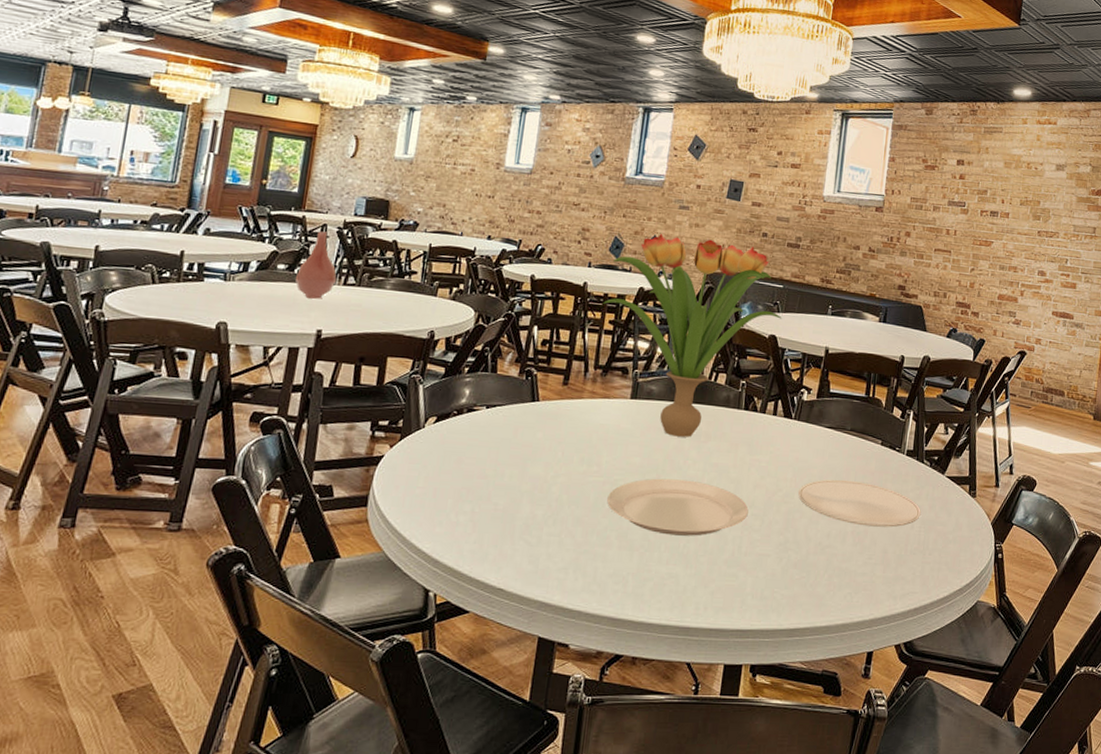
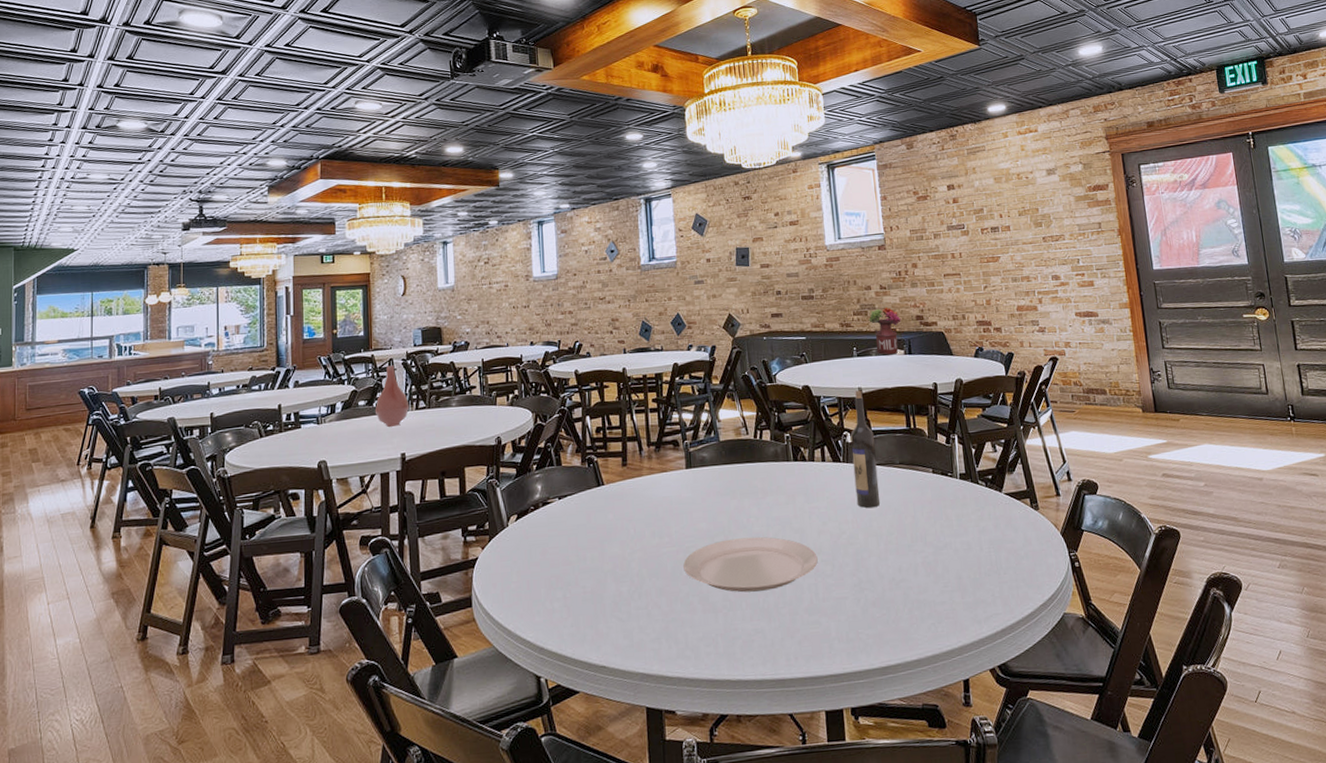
flower arrangement: present [603,234,782,437] -> none [643,306,811,498]
plate: present [798,479,921,528] -> none [862,512,987,556]
wine bottle: none [799,349,831,470] -> present [851,390,881,508]
flower arrangement: none [850,270,883,320] -> present [868,306,901,355]

